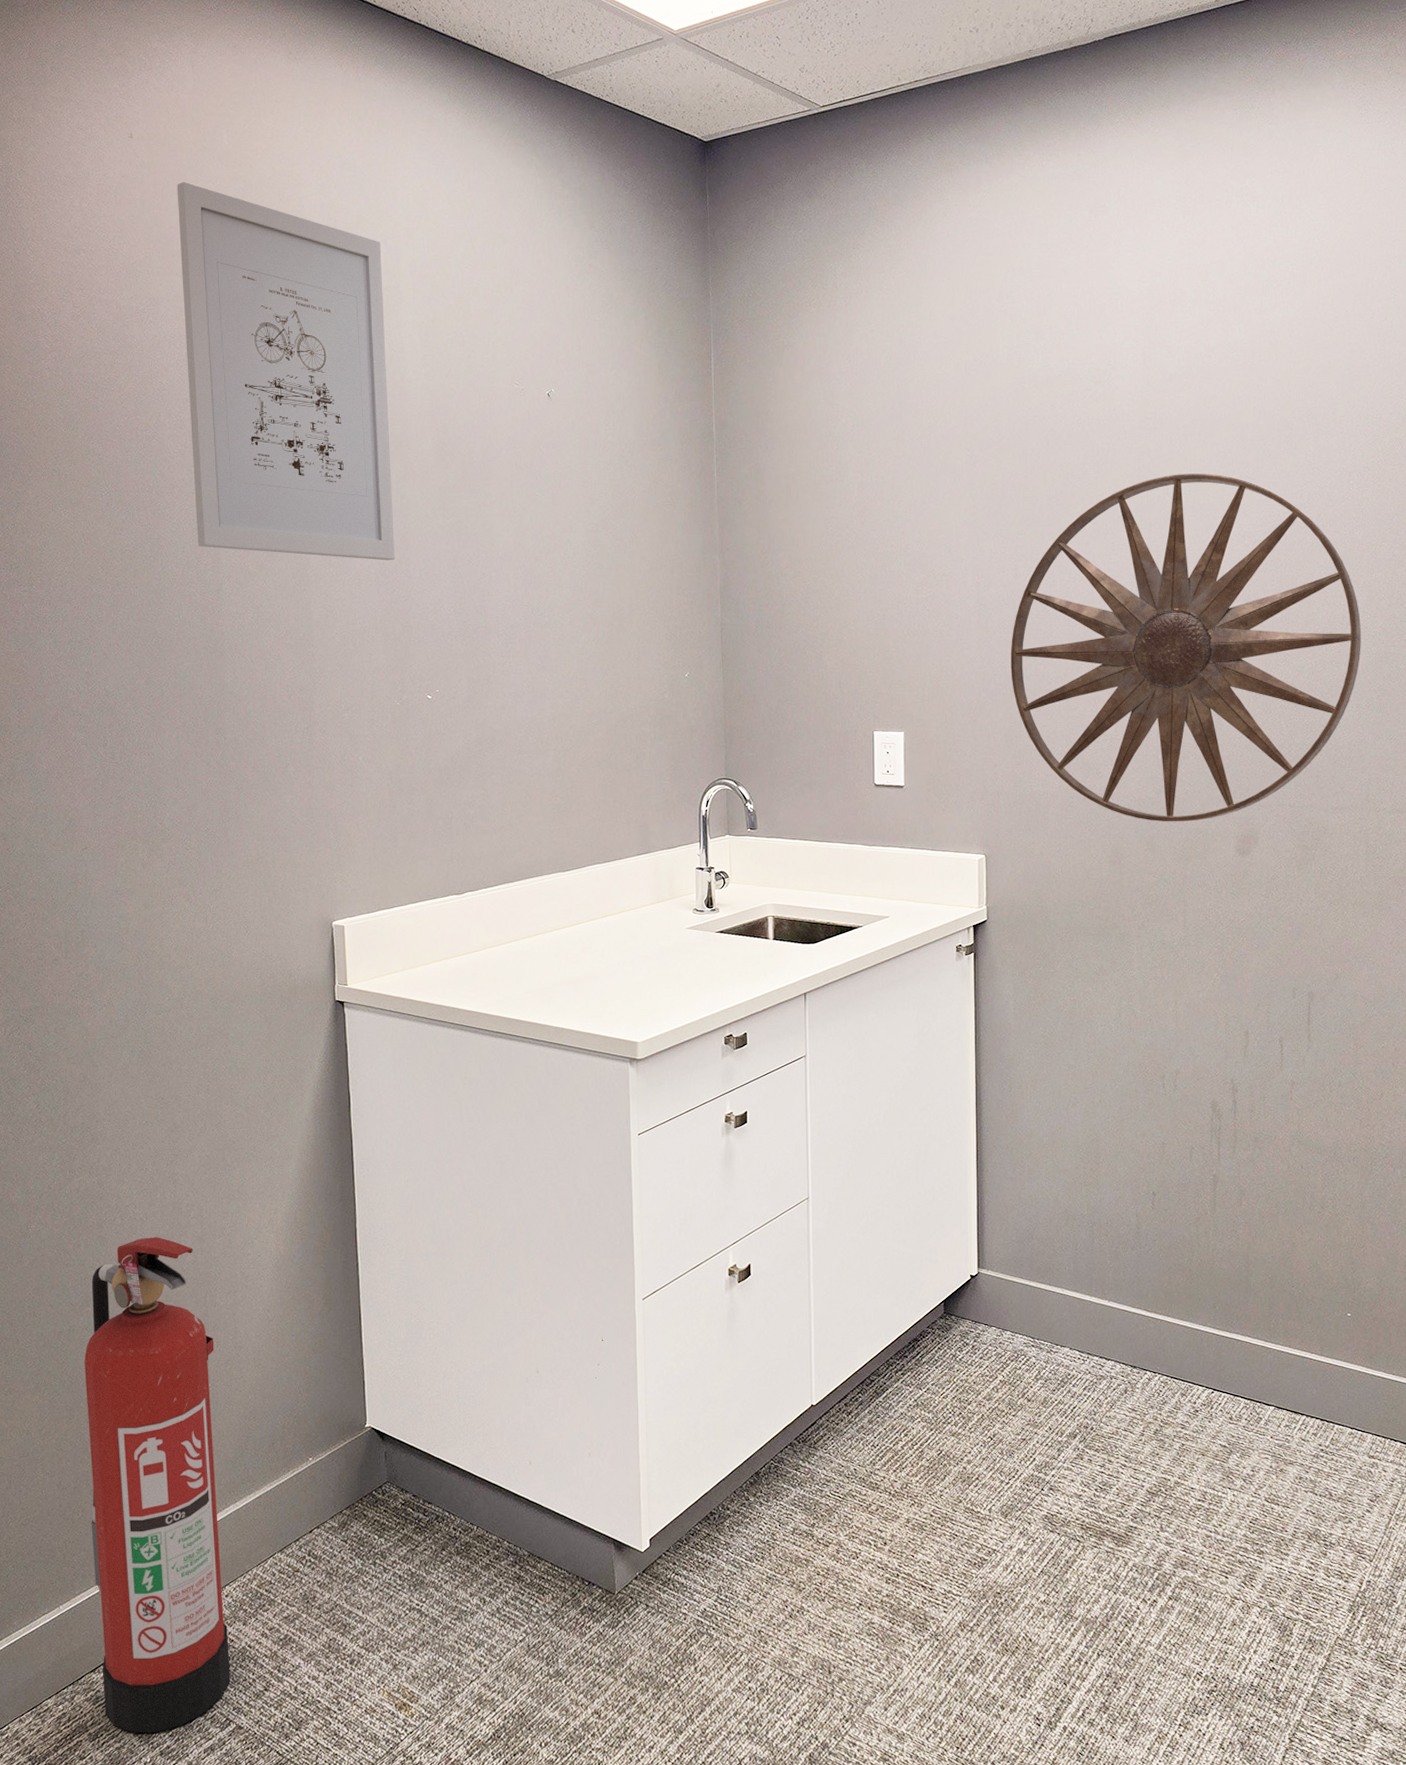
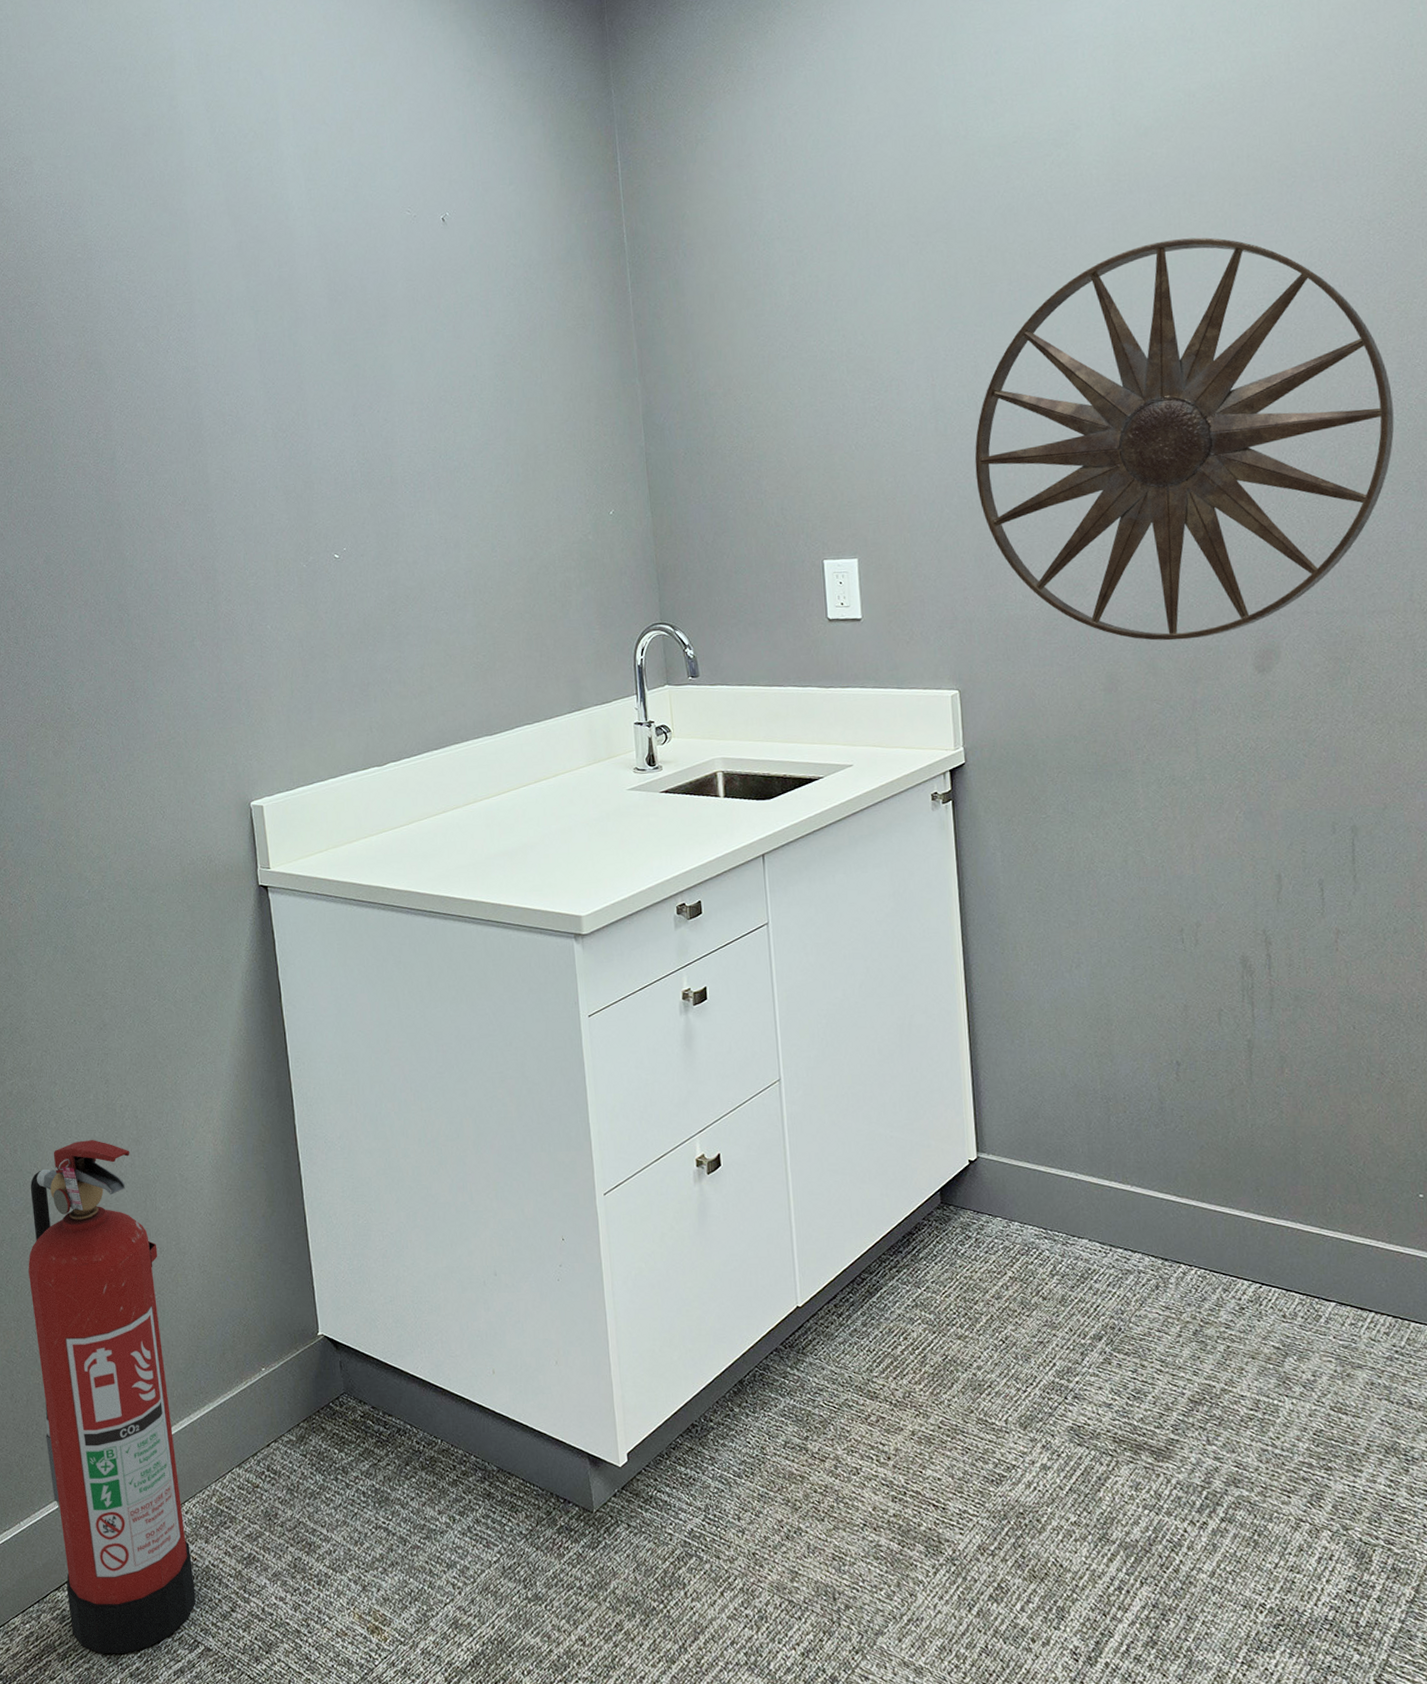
wall art: present [177,181,395,561] -> none [43,30,291,415]

